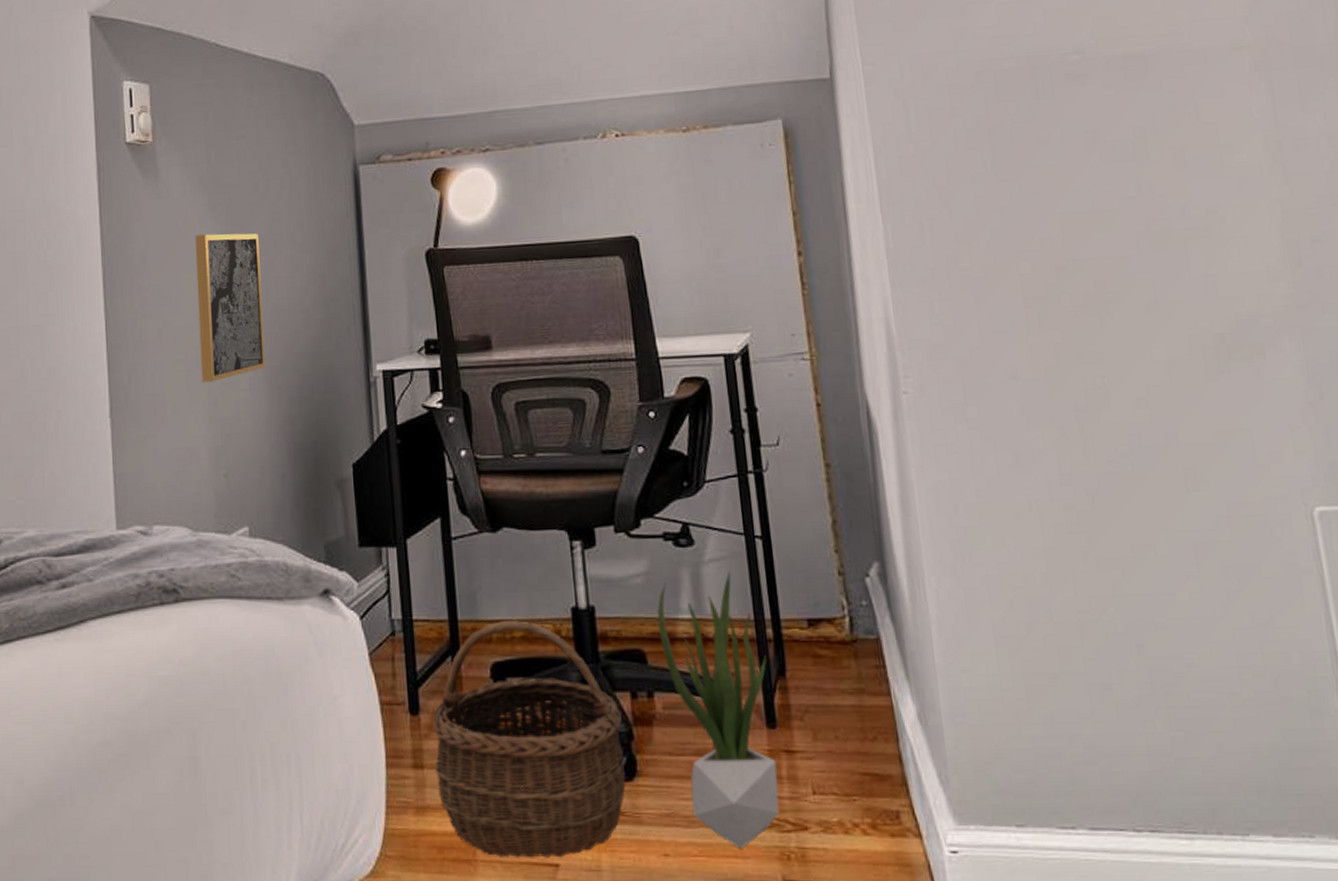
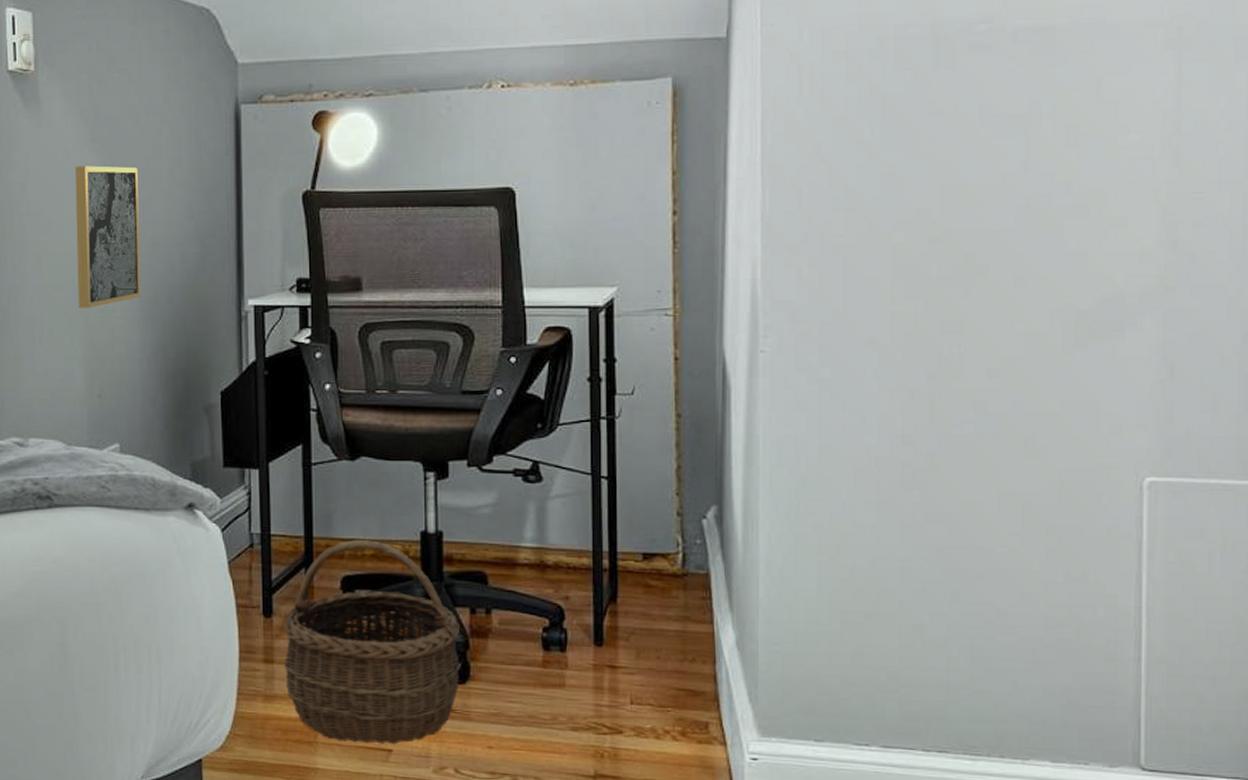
potted plant: present [657,571,780,849] -> none [501,507,601,746]

